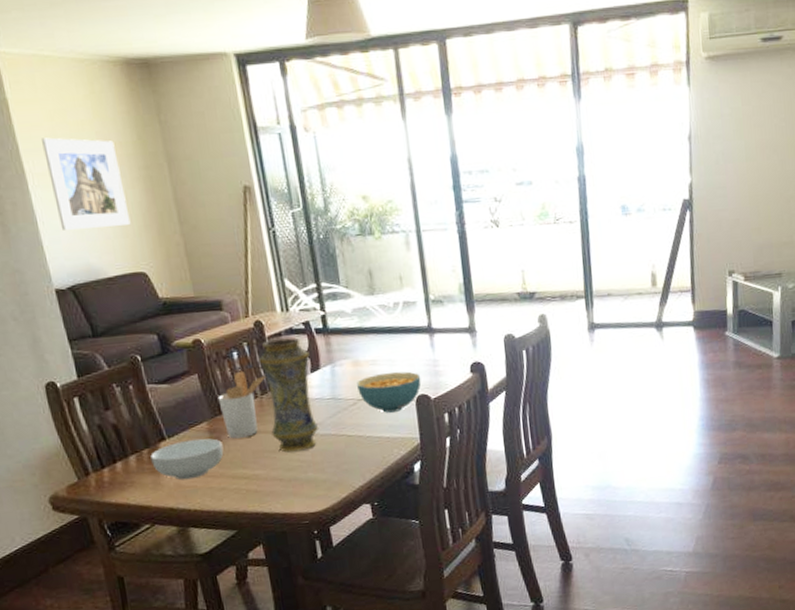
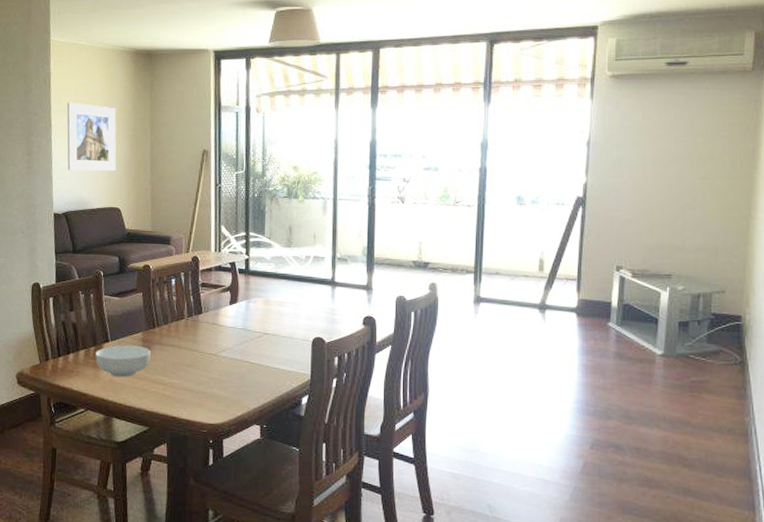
utensil holder: present [218,370,267,439] -> none [154,295,195,350]
vase: present [258,337,319,453] -> none [190,273,231,369]
cereal bowl: present [357,371,422,413] -> none [265,314,319,349]

